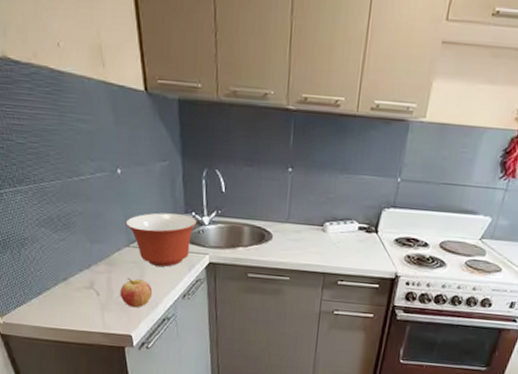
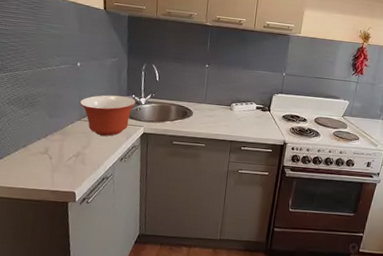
fruit: present [120,278,153,308] -> none [69,145,97,169]

